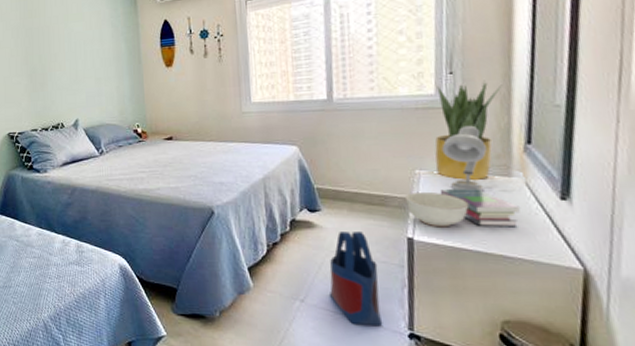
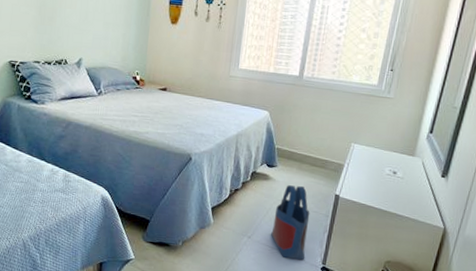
bowl: present [406,191,470,227] -> none [340,160,383,190]
planter: present [434,81,502,180] -> none [365,78,424,156]
books: present [439,189,521,228] -> none [364,160,416,194]
desk lamp: present [441,125,487,192] -> none [373,113,403,165]

